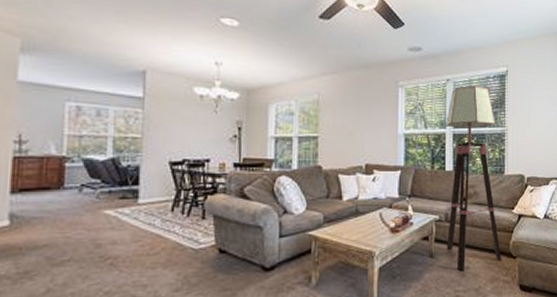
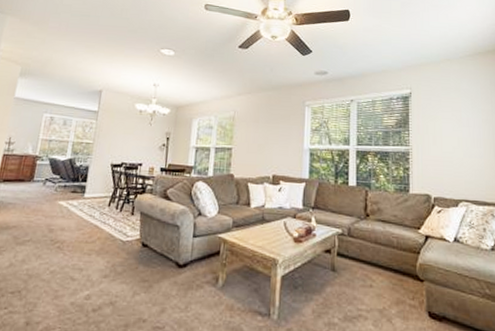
floor lamp: present [446,86,501,270] -> none [348,106,407,288]

